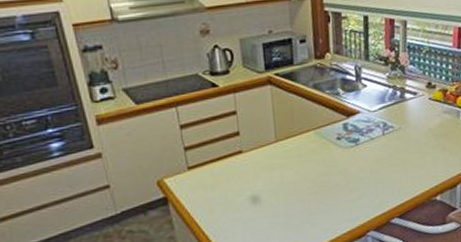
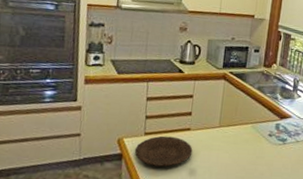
plate: none [180,164,251,203] -> present [134,135,193,167]

